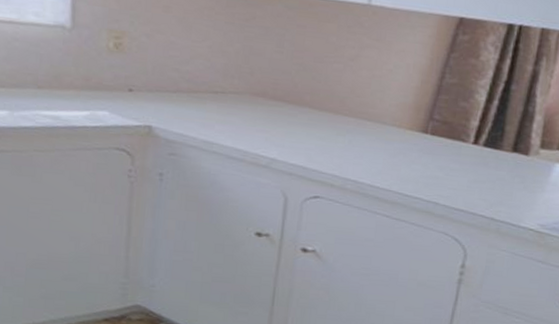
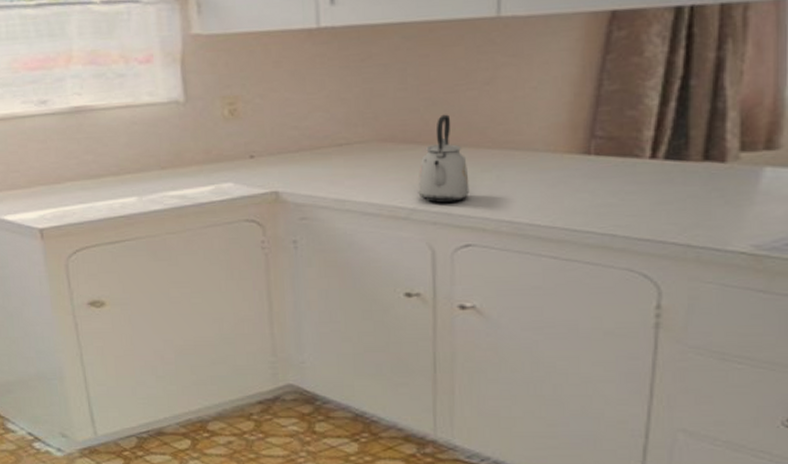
kettle: none [280,80,326,158] -> present [418,114,470,203]

